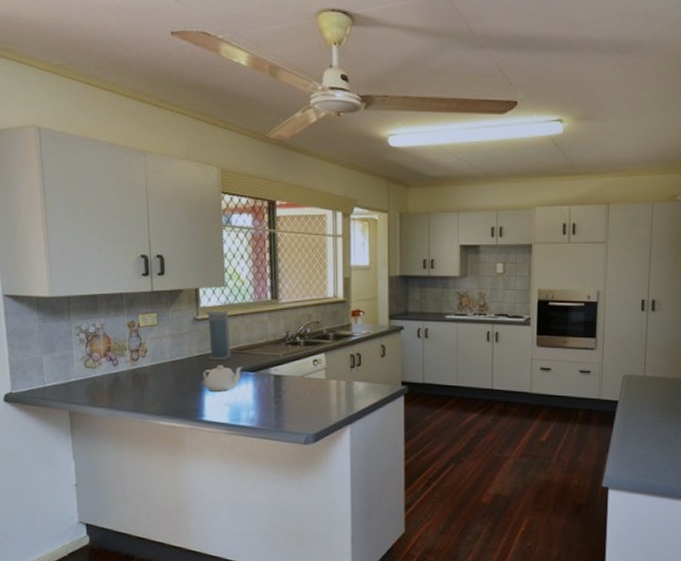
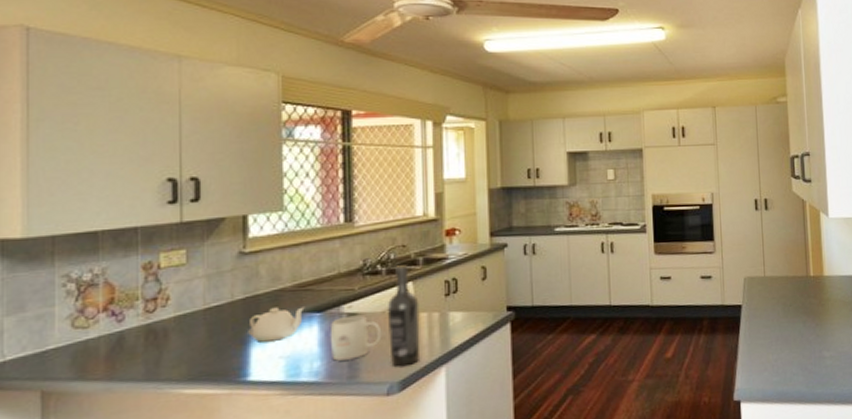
soap dispenser: present [205,310,232,361] -> none [256,240,290,304]
mug: none [261,377,301,413] -> present [330,315,382,361]
wine bottle: none [304,339,331,423] -> present [387,265,421,368]

